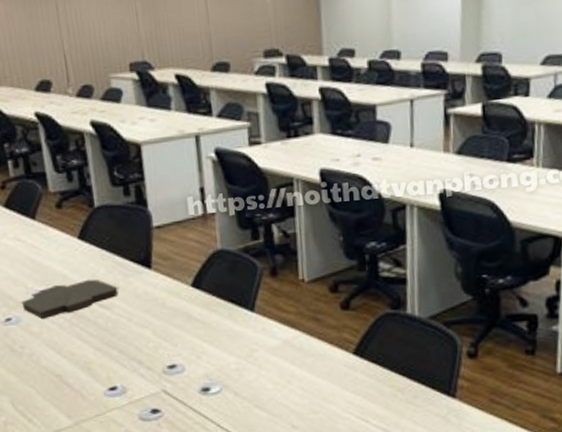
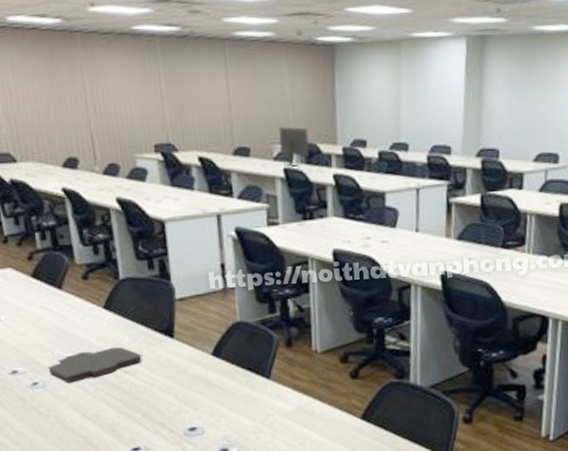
monitor: none [260,38,293,82] -> present [279,127,309,168]

